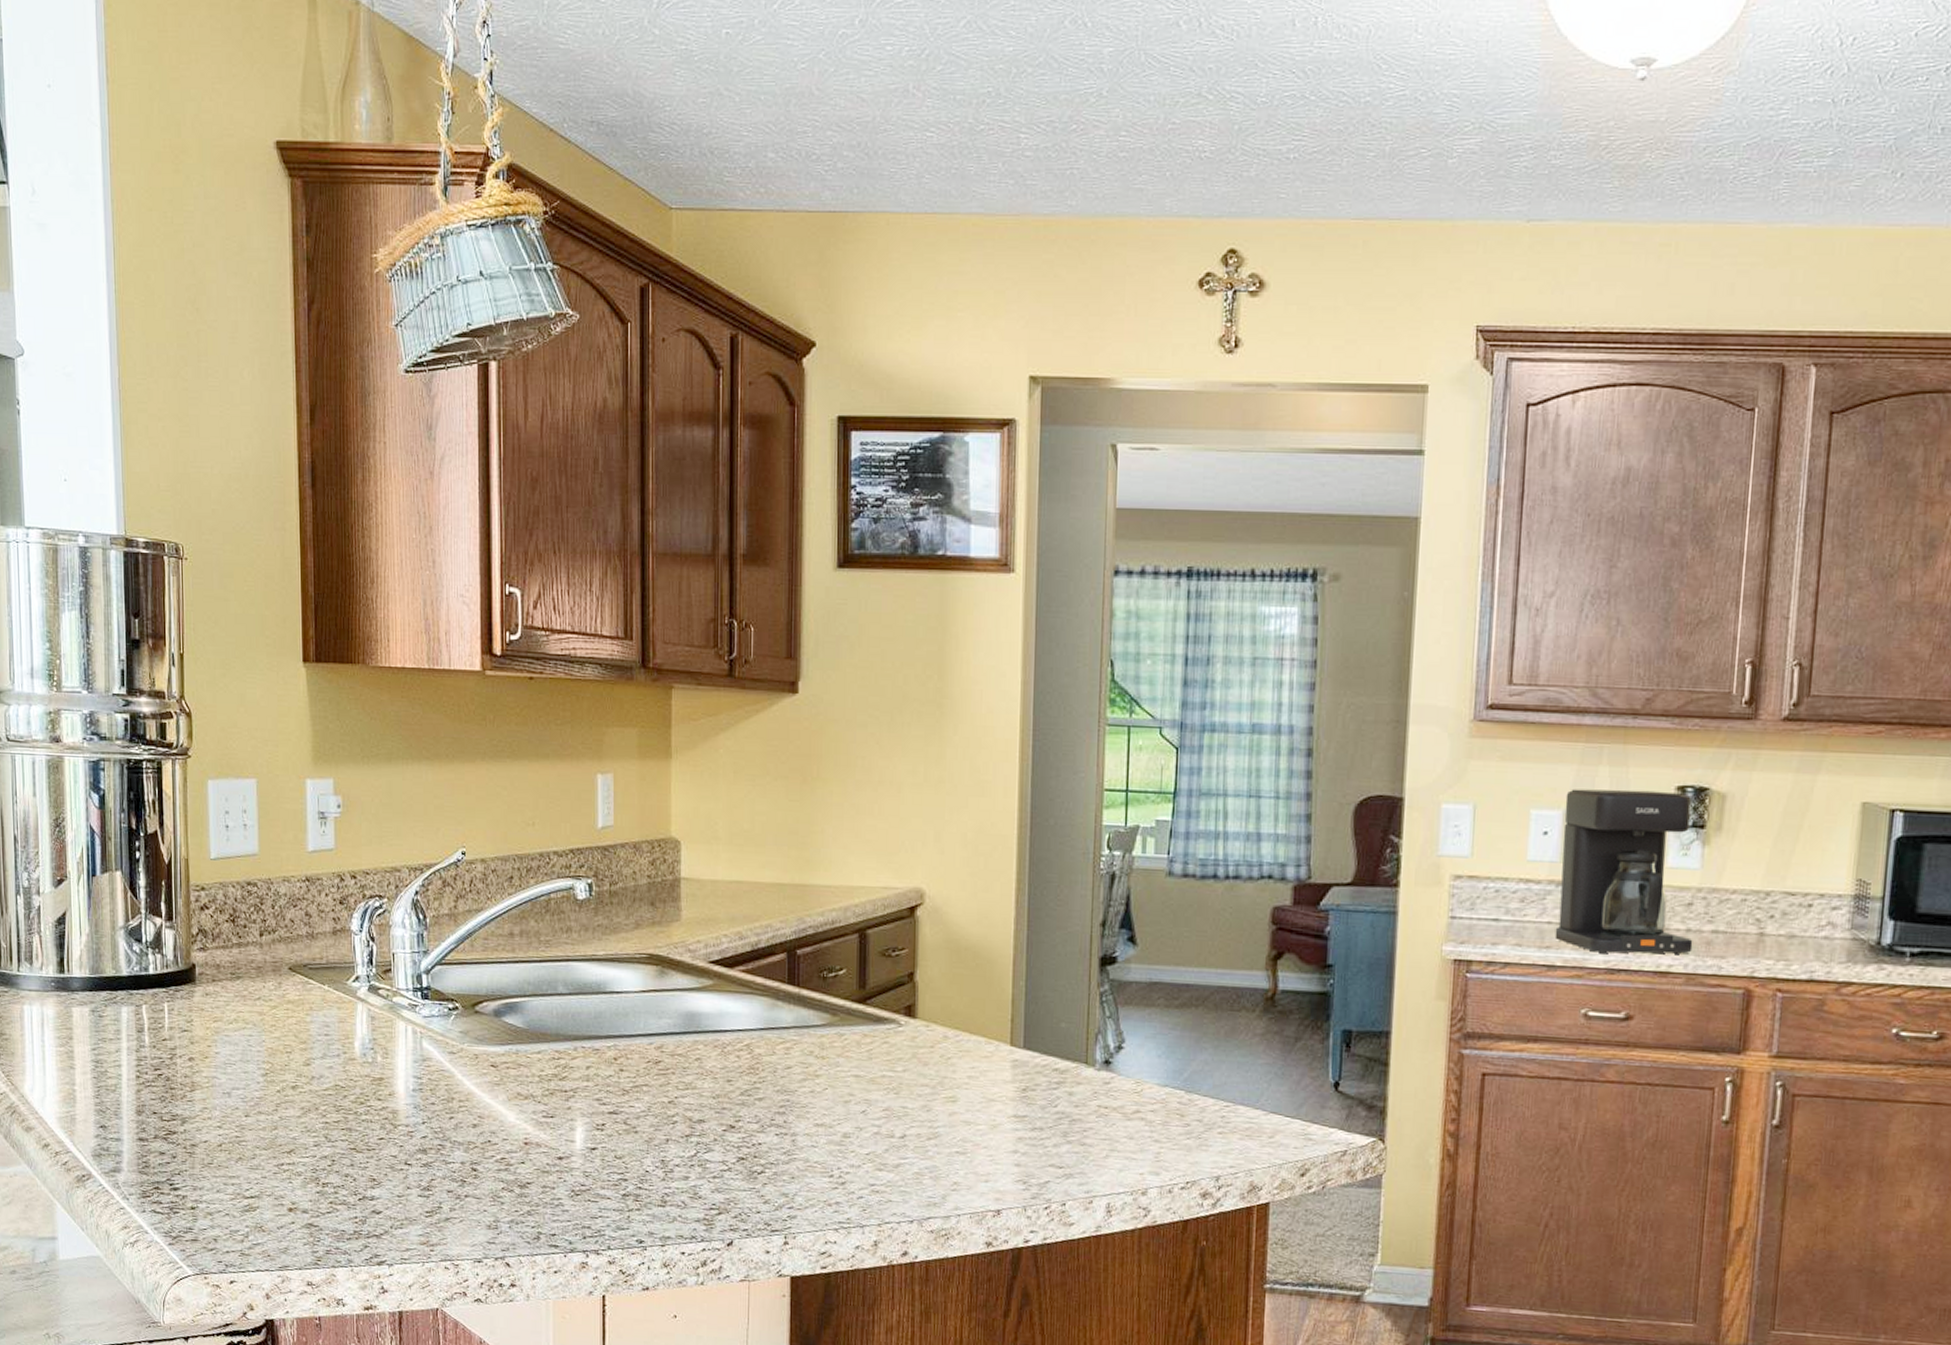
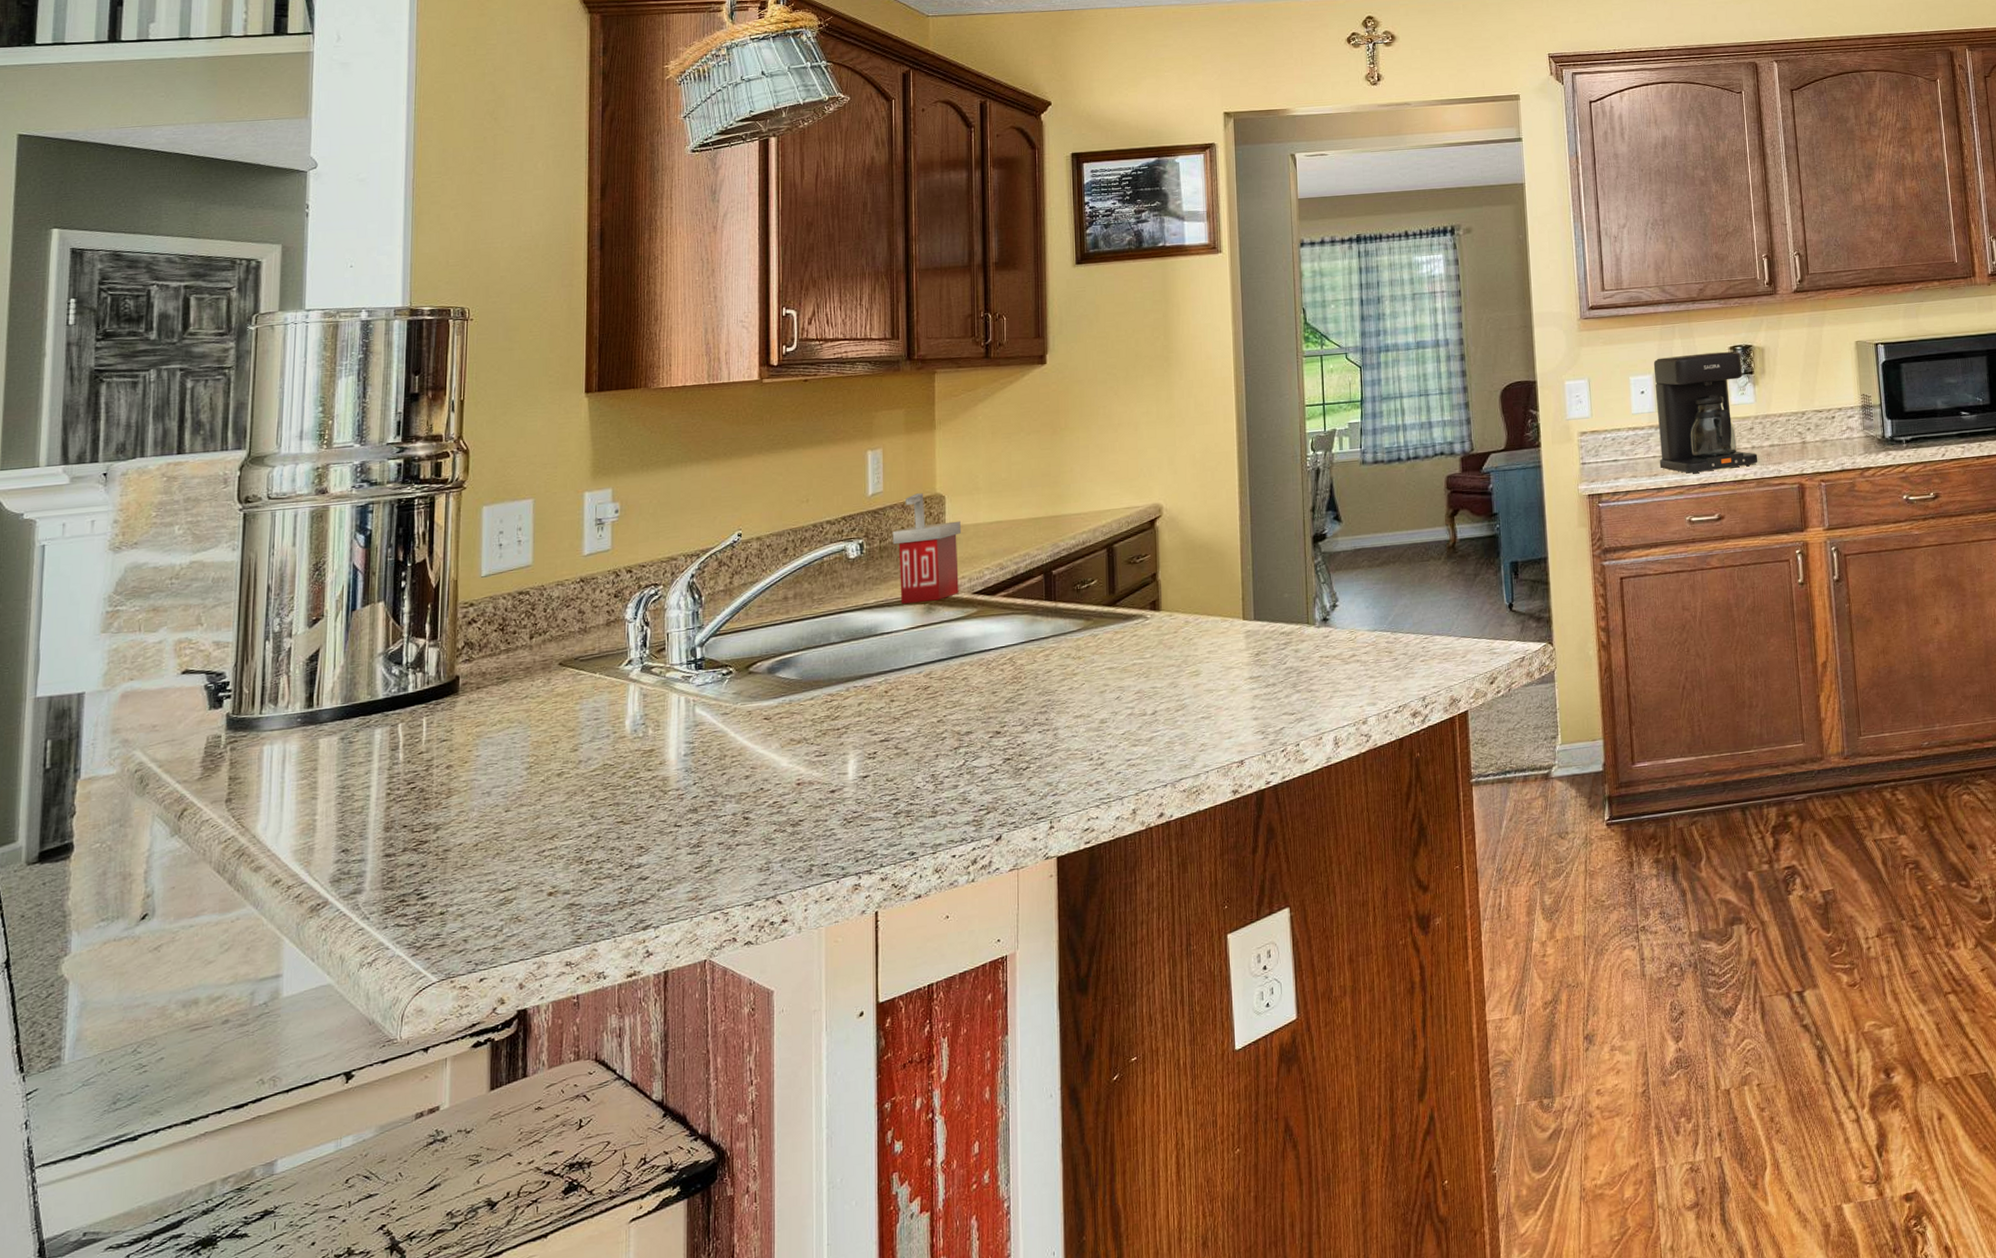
soap dispenser: none [623,833,698,964] -> present [892,493,962,605]

